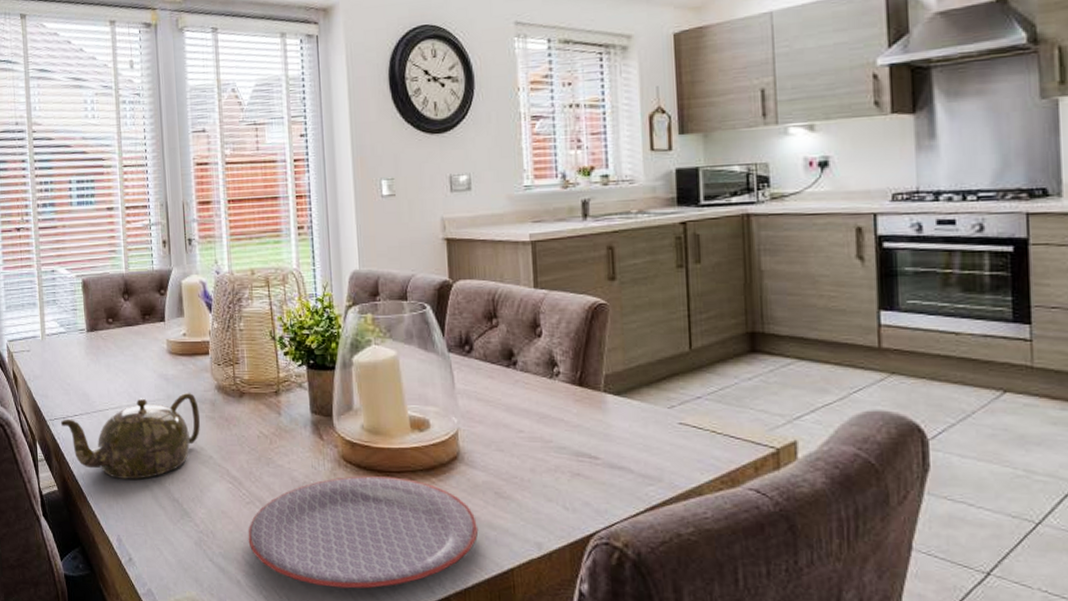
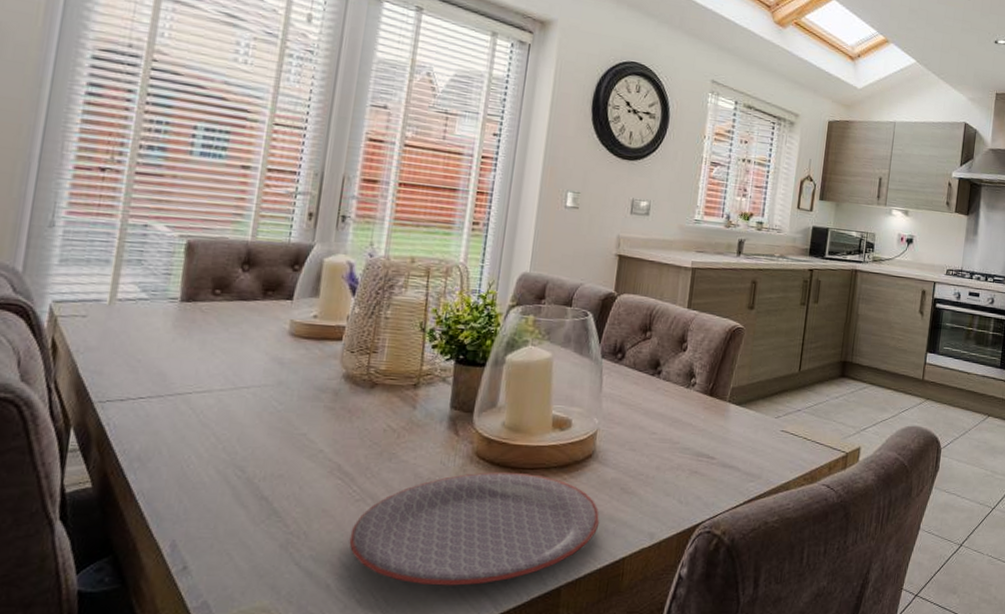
teapot: present [60,392,201,479] -> none [114,379,317,475]

